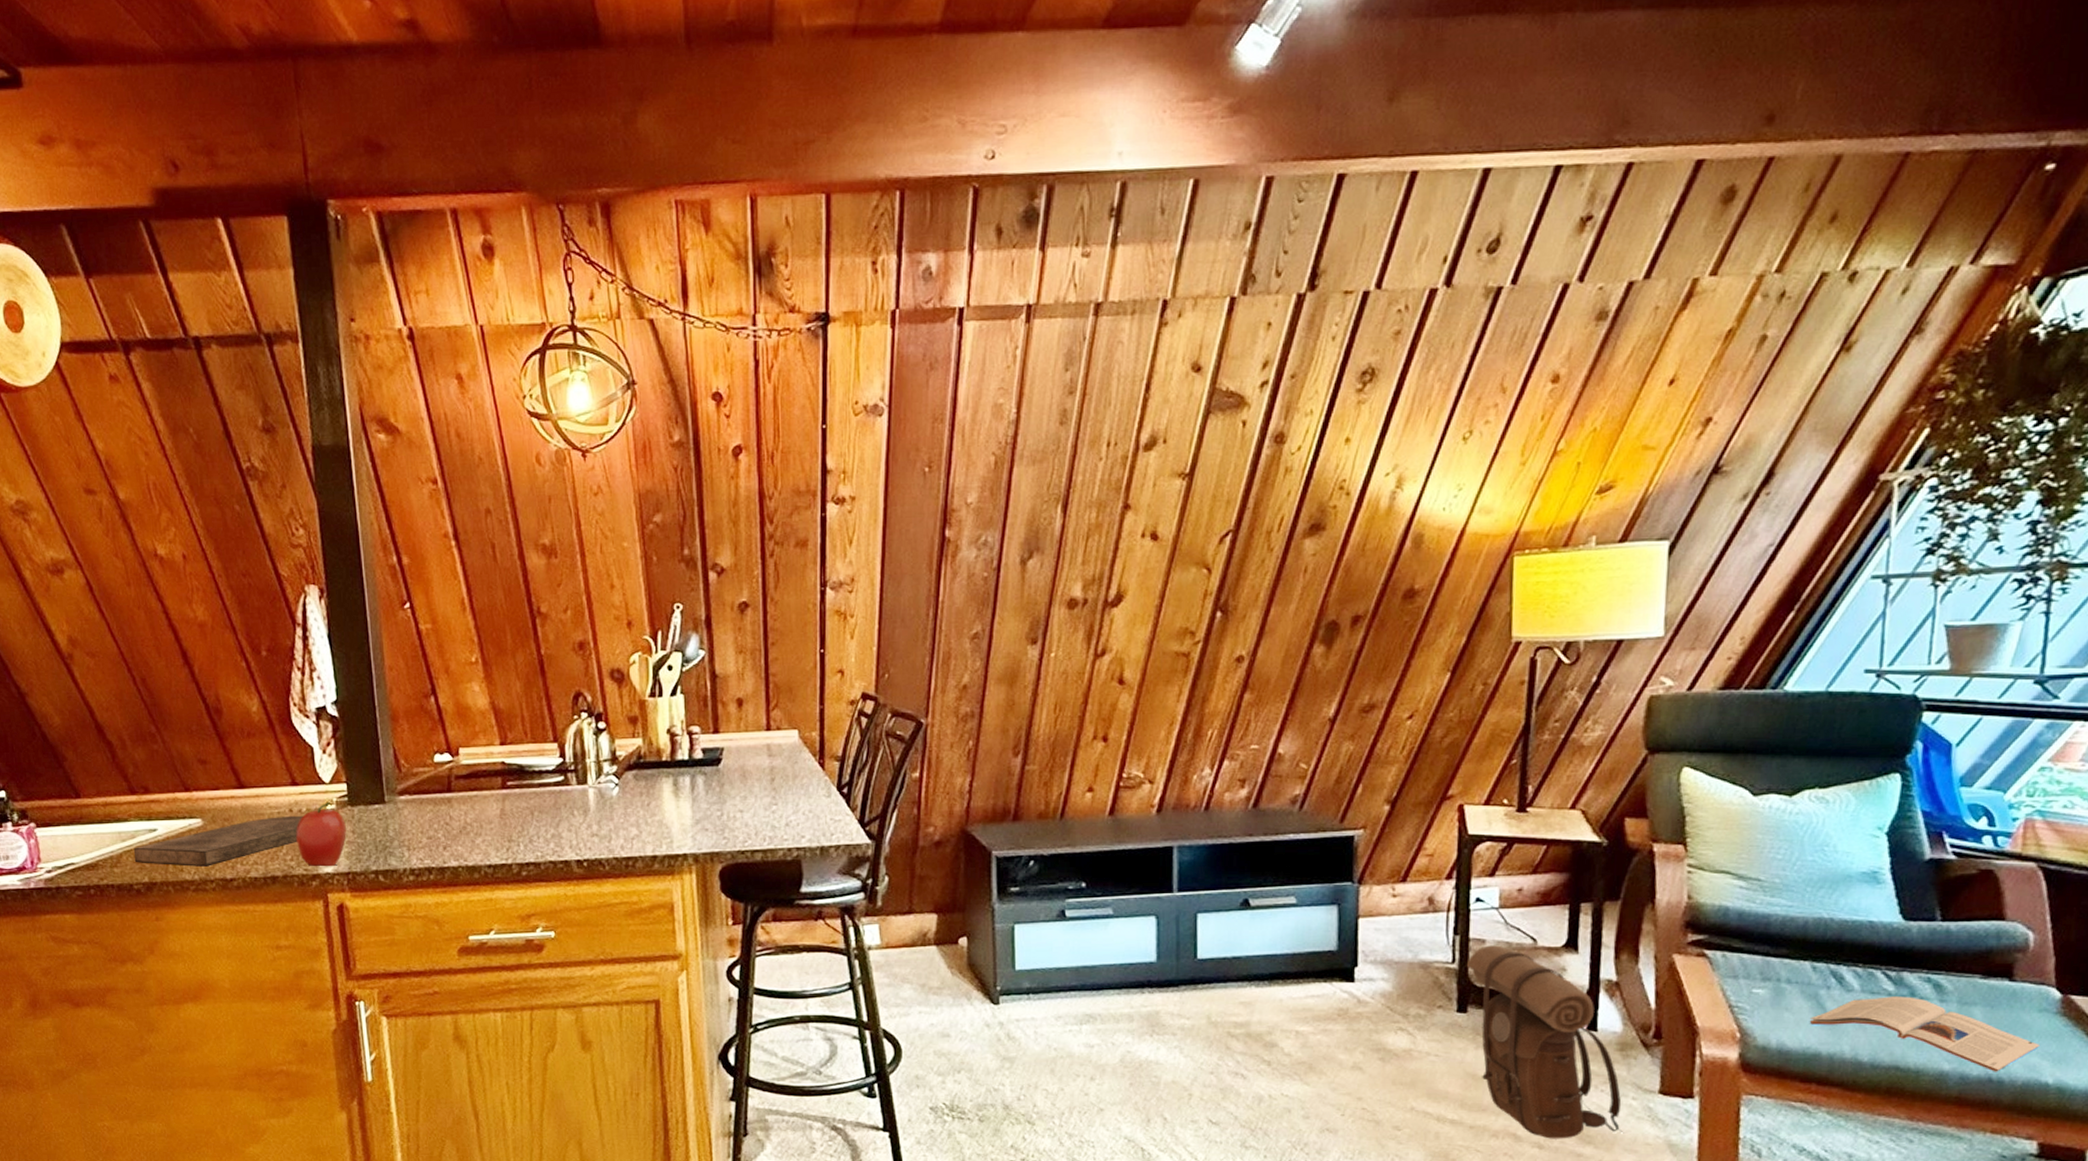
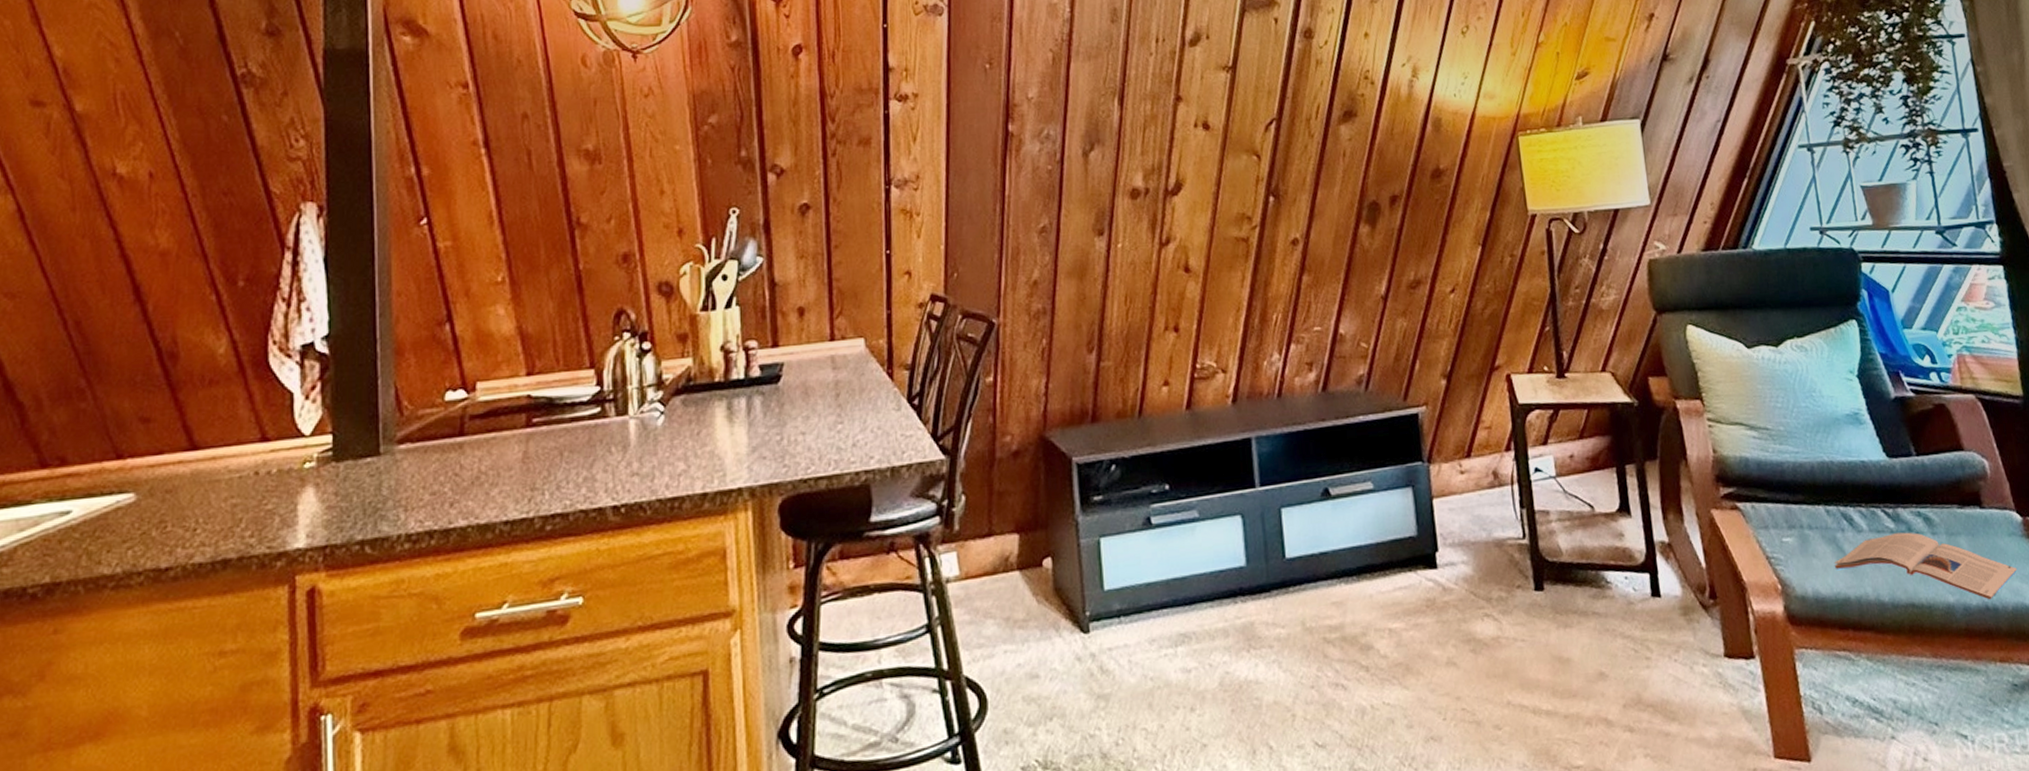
cutting board: present [133,815,304,867] -> none [33,478,273,559]
fruit: present [296,801,347,867] -> none [260,457,327,543]
backpack: present [1467,945,1623,1139] -> none [1537,515,1701,720]

